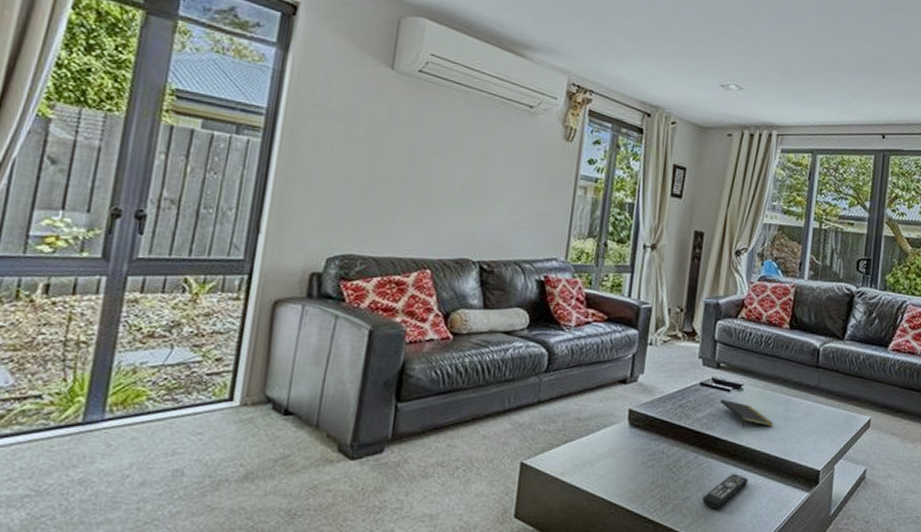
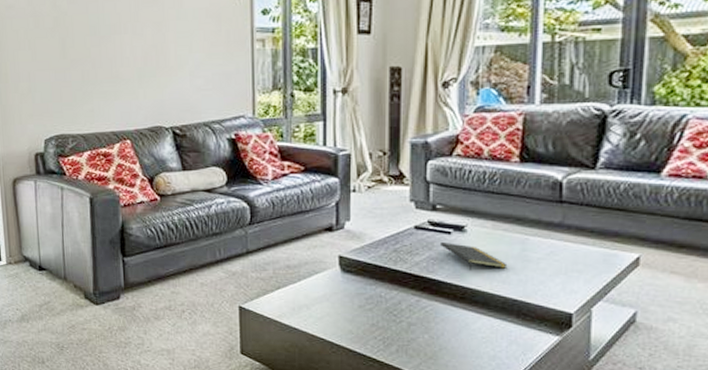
remote control: present [702,473,749,510] -> none [430,316,482,351]

